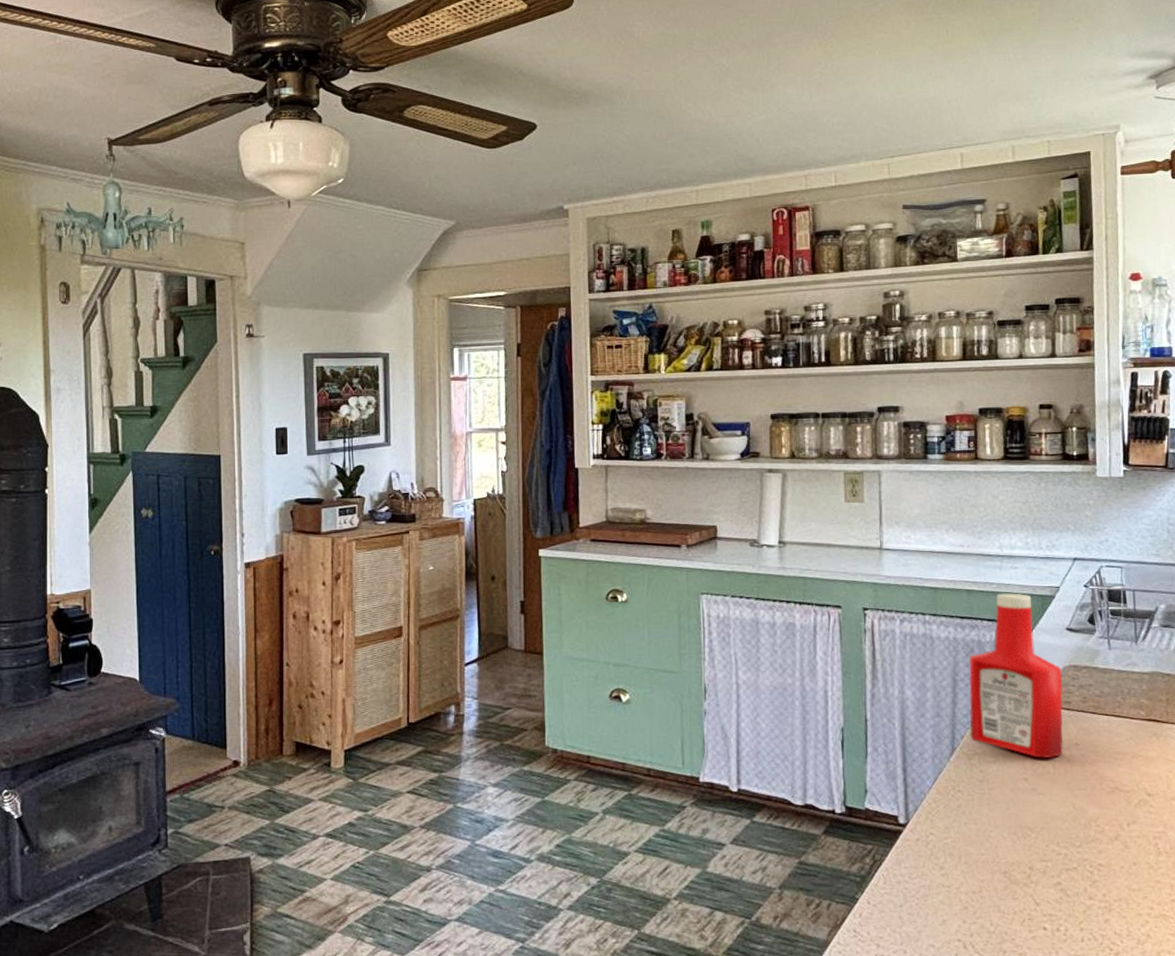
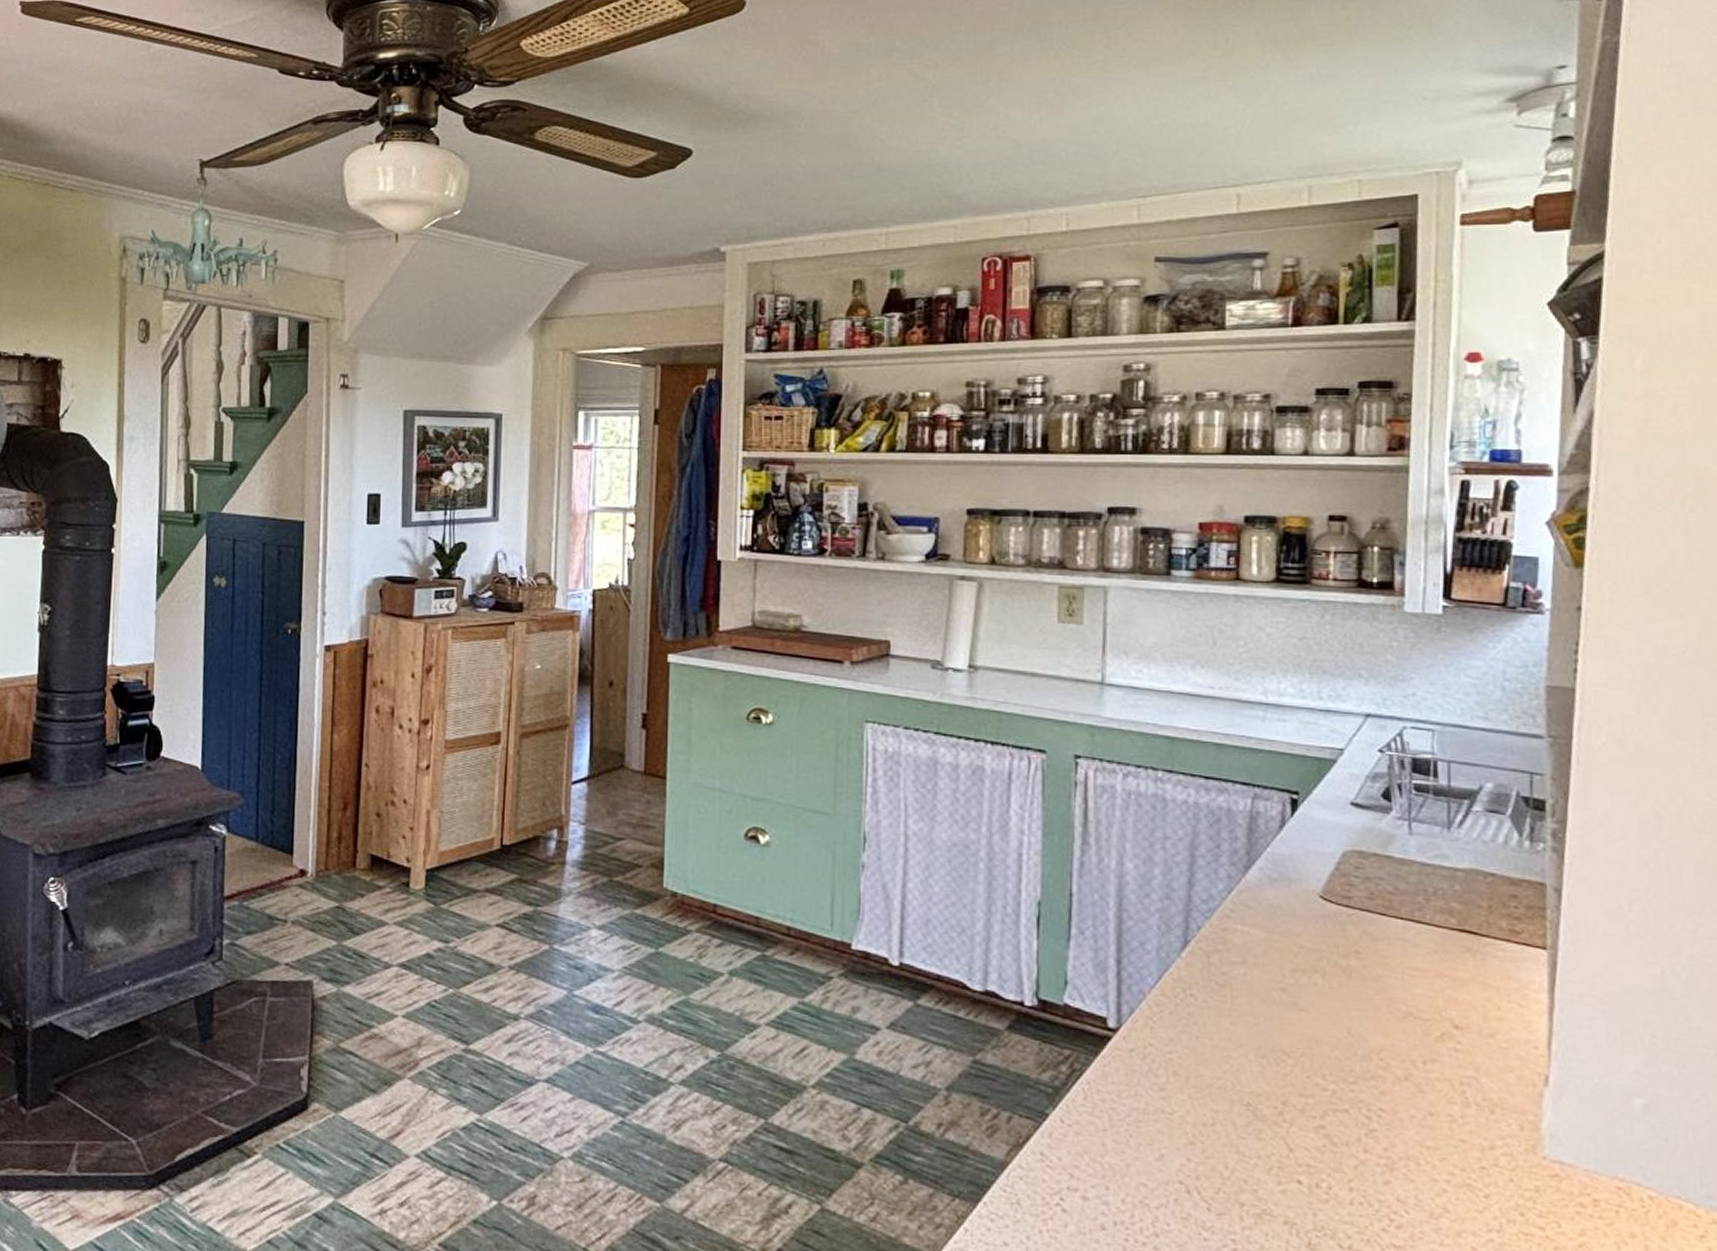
ketchup bottle: present [969,593,1063,758] -> none [1210,751,1342,966]

